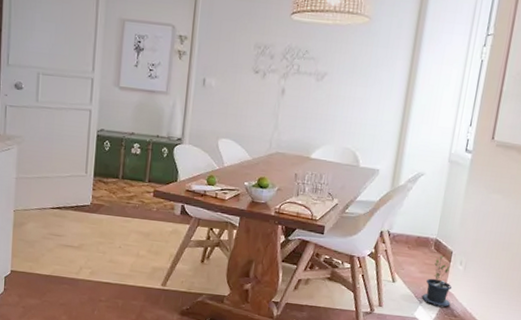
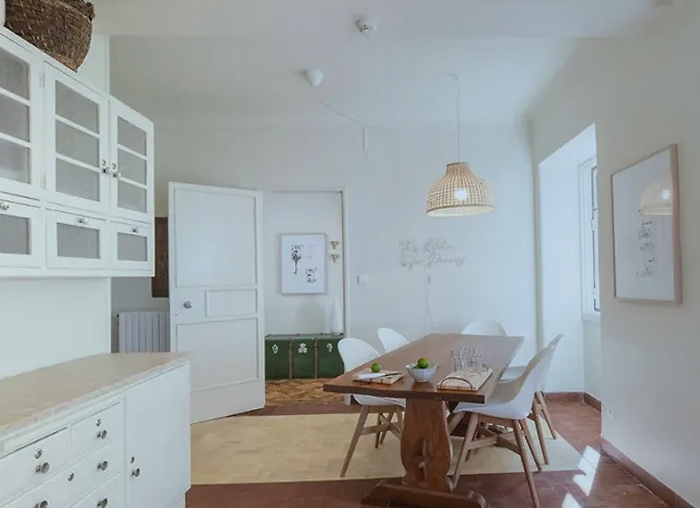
potted plant: present [421,255,452,308] -> none [582,406,609,457]

